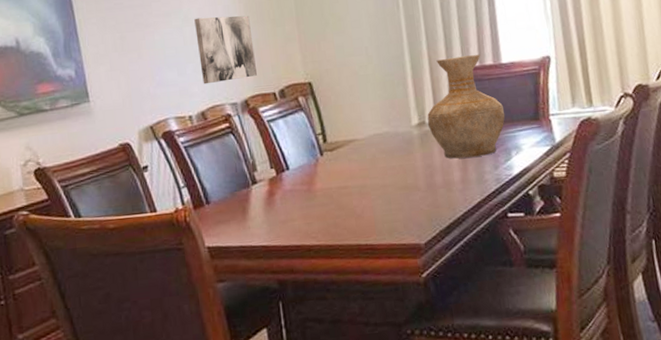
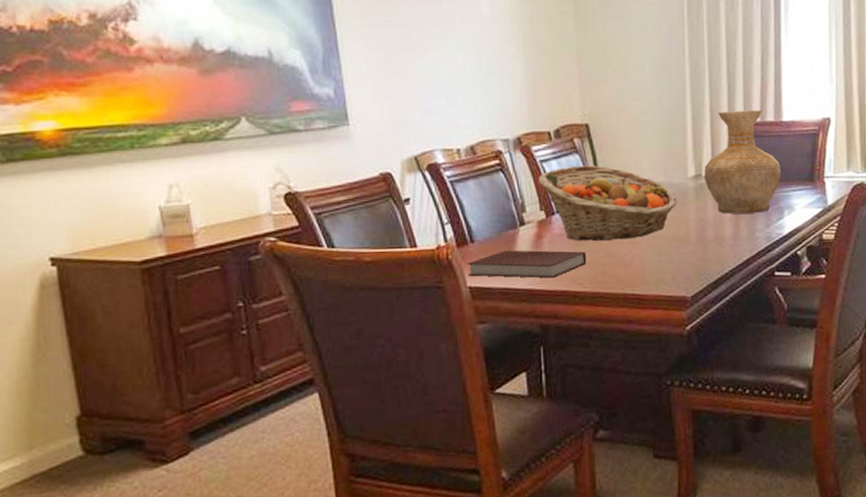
wall art: present [194,15,257,85] -> none [468,45,532,117]
notebook: none [204,205,319,236] -> present [467,250,587,278]
fruit basket: none [267,121,404,196] -> present [538,165,678,241]

